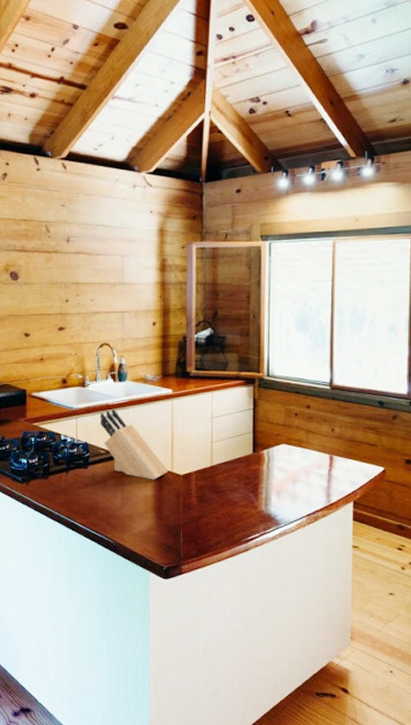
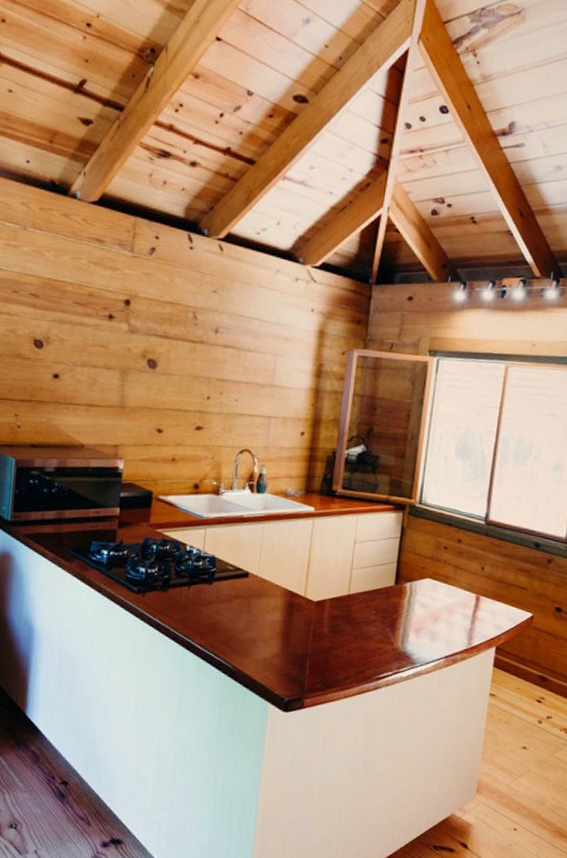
knife block: present [99,408,168,480] -> none [231,521,301,604]

